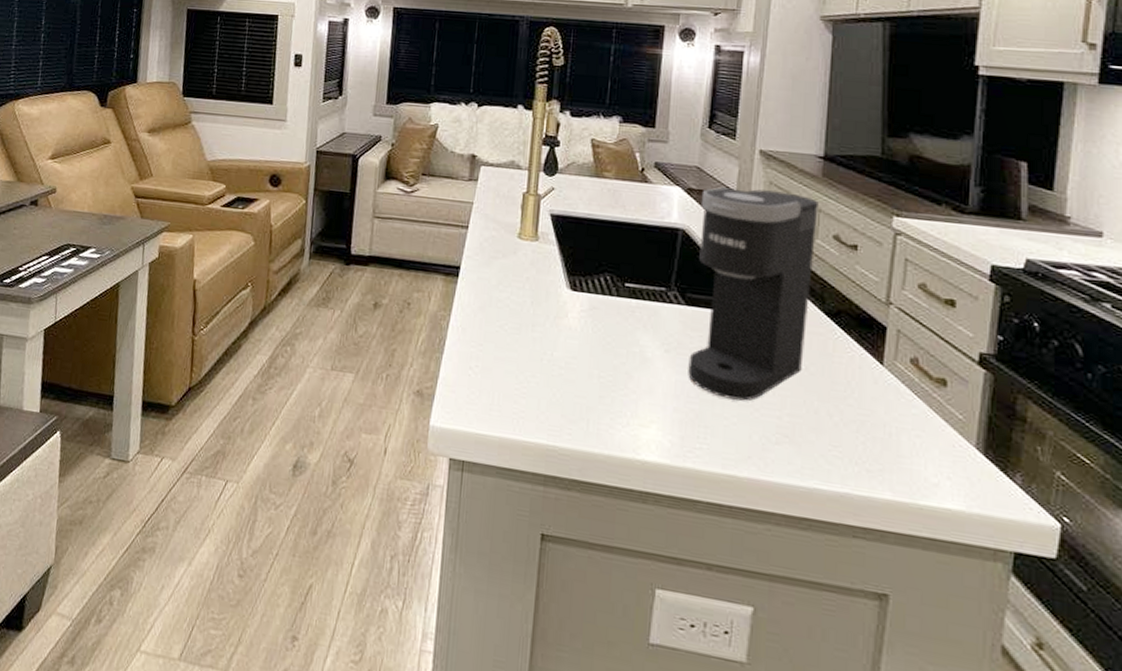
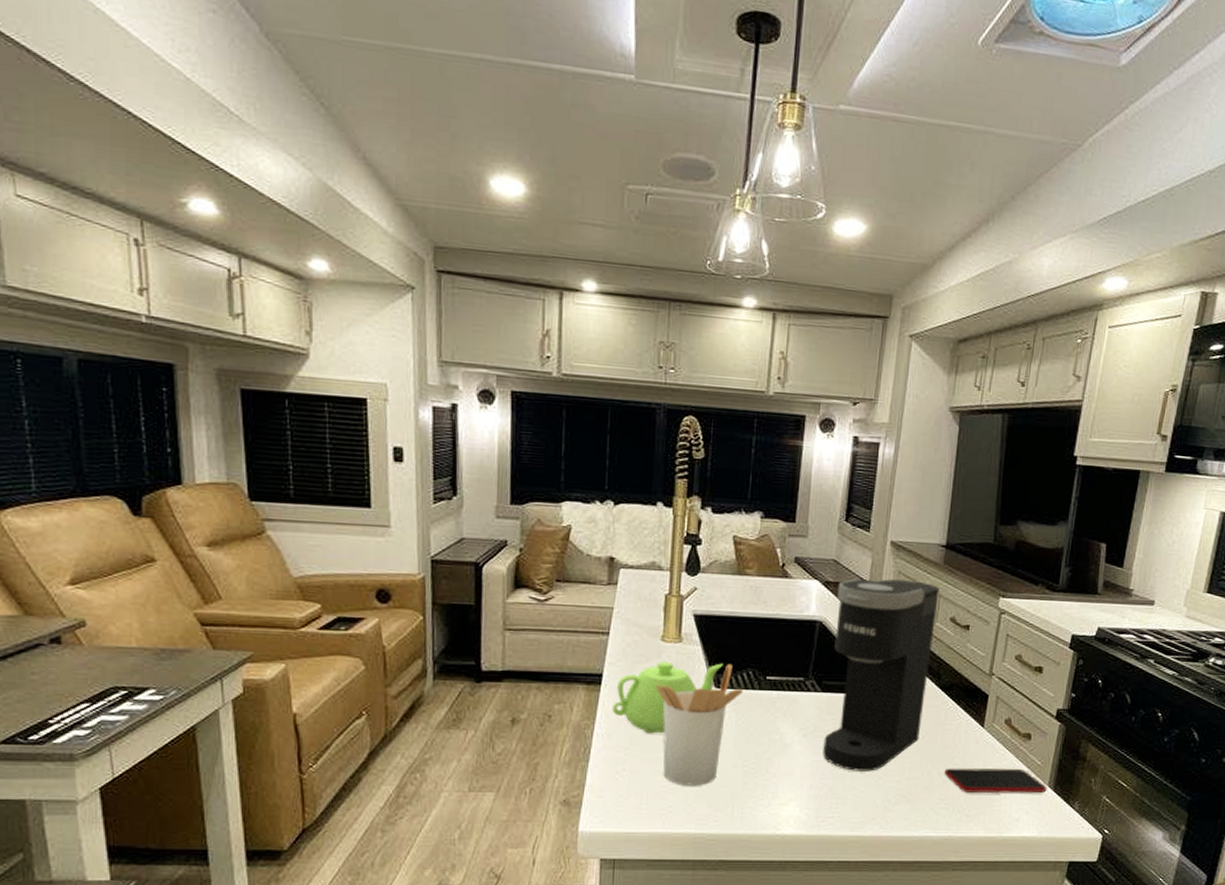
teapot: none [467,258,579,332] -> present [612,661,723,734]
utensil holder: none [511,266,601,393] -> present [656,663,744,786]
smartphone: none [835,408,974,456] -> present [944,768,1047,794]

